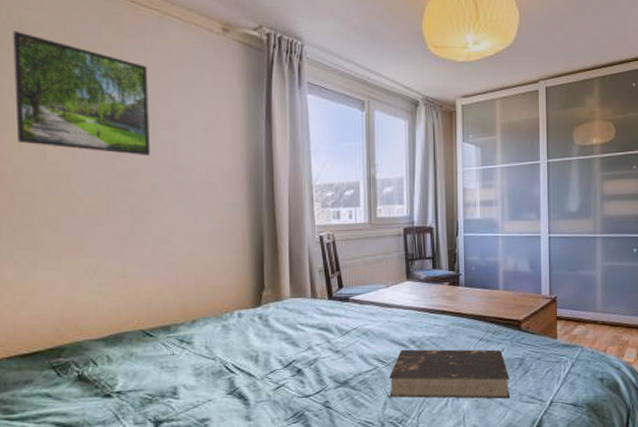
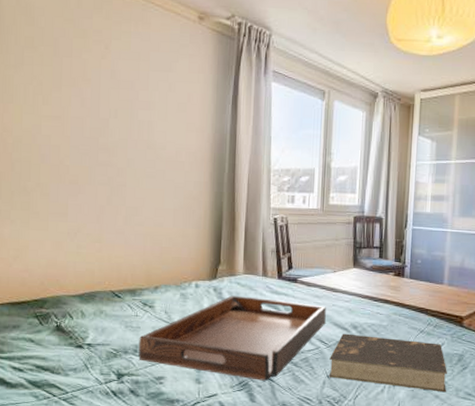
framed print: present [13,30,150,157] -> none [18,15,131,134]
serving tray: none [177,321,382,410] -> present [138,295,326,381]

